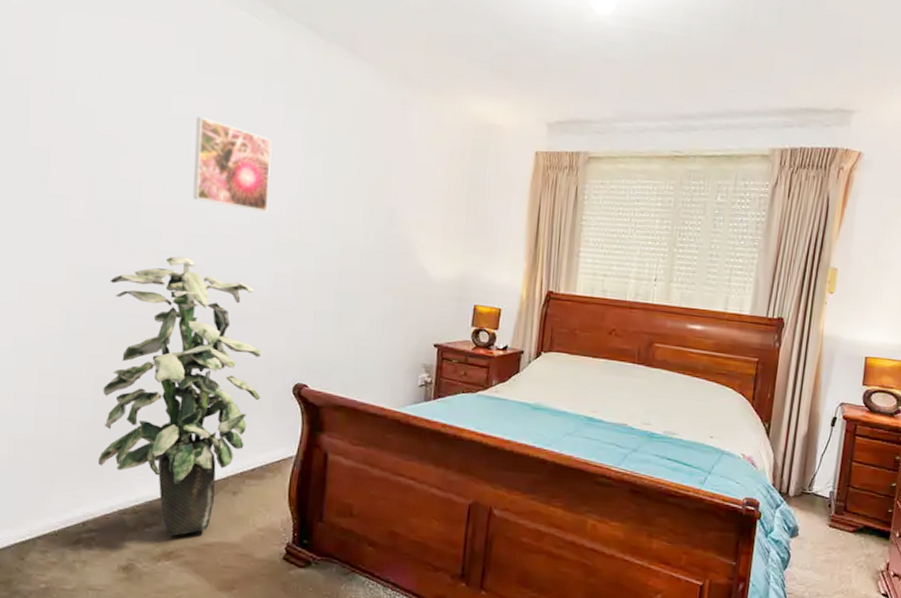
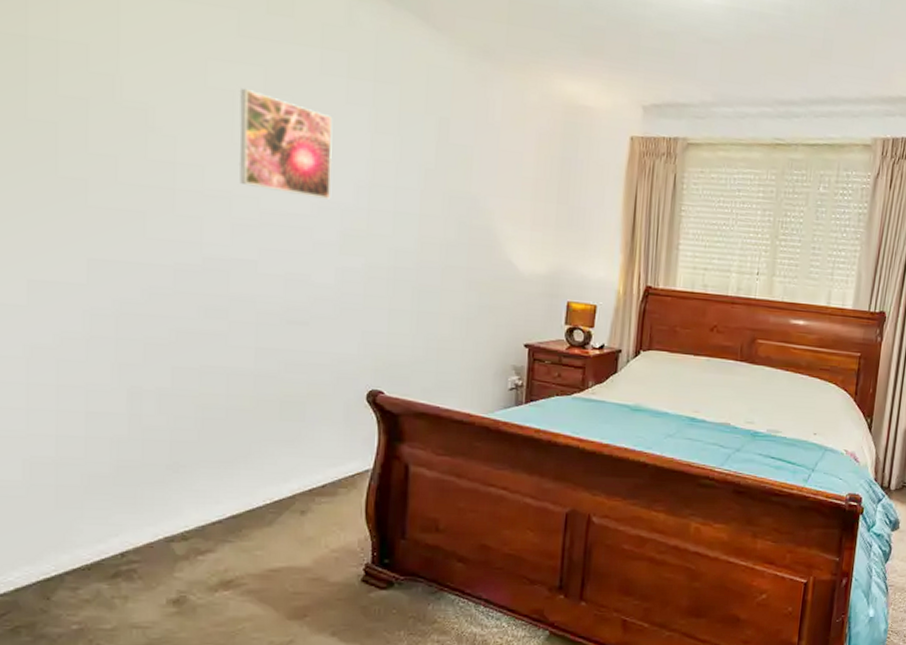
indoor plant: present [98,256,261,537] -> none [137,249,329,564]

